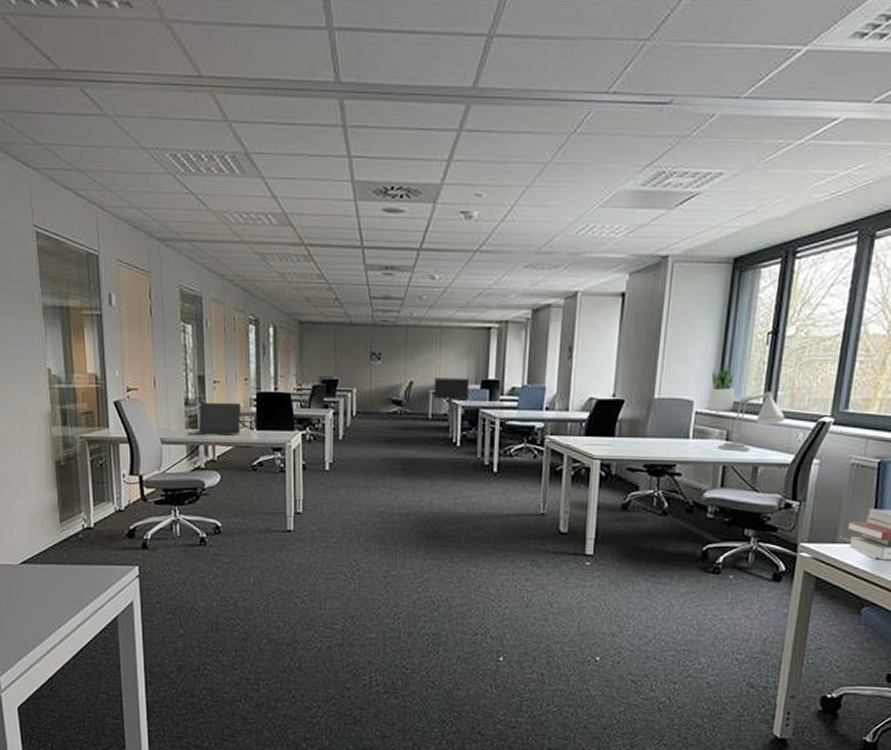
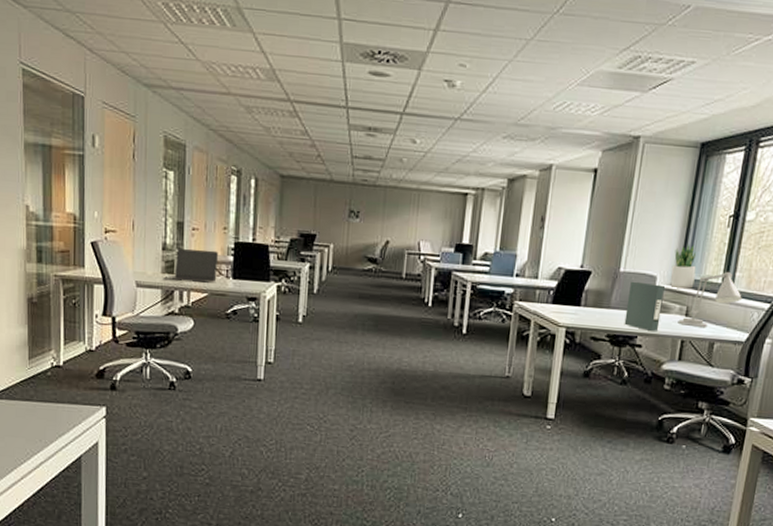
computer monitor: present [433,377,476,405] -> none [408,238,450,266]
binder: none [661,407,702,458] -> present [624,281,665,331]

